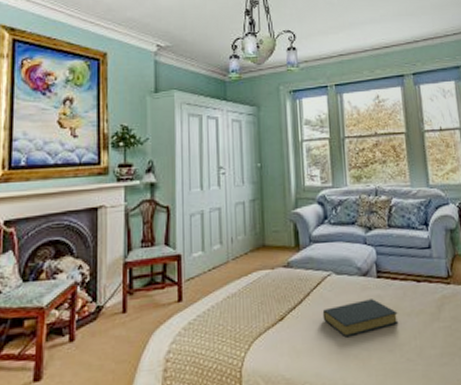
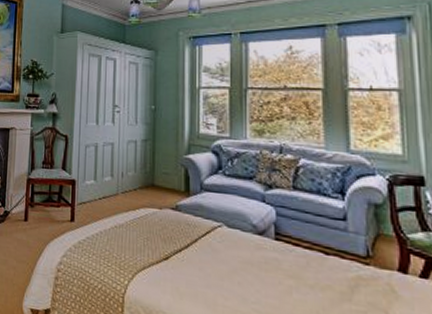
hardback book: present [322,299,399,338] -> none [210,258,298,294]

